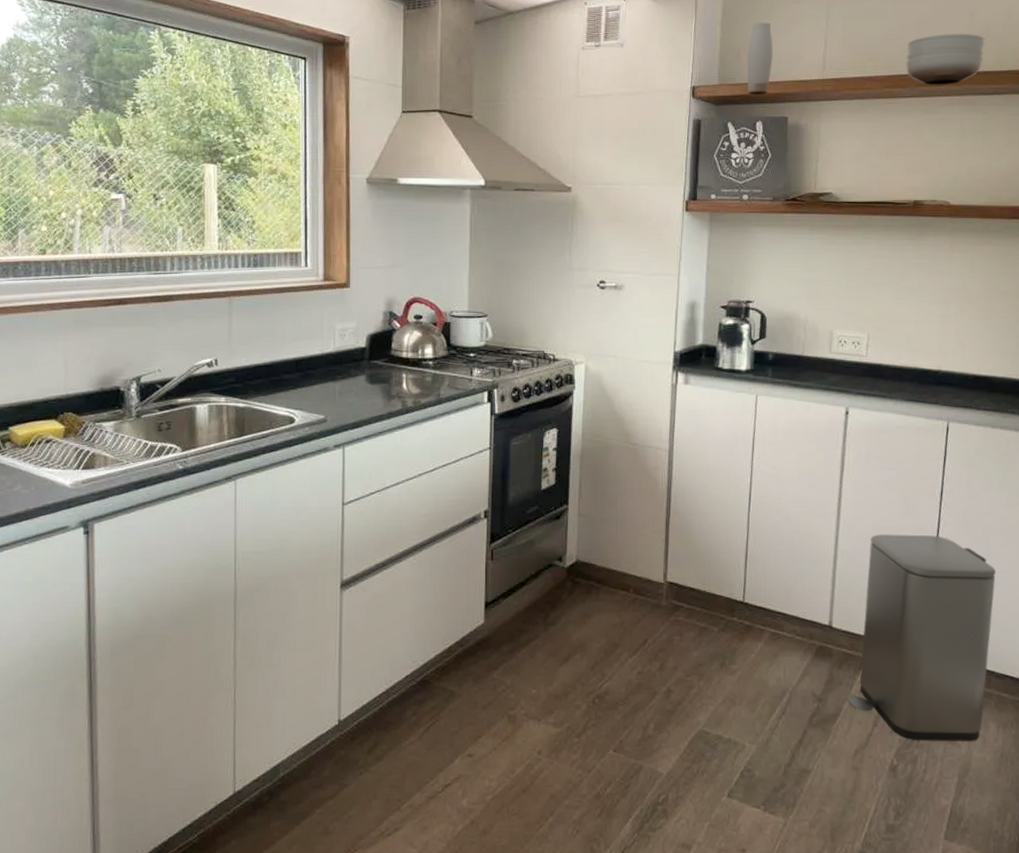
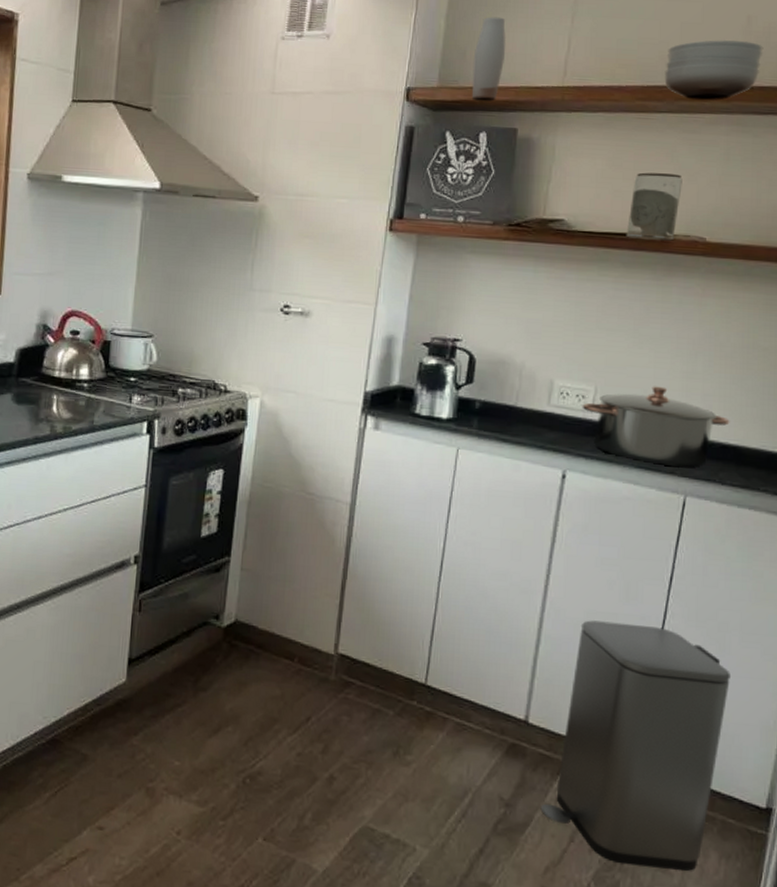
cooking pot: none [858,330,980,398] -> present [582,386,730,468]
jar: none [884,149,927,206] -> present [626,172,682,241]

